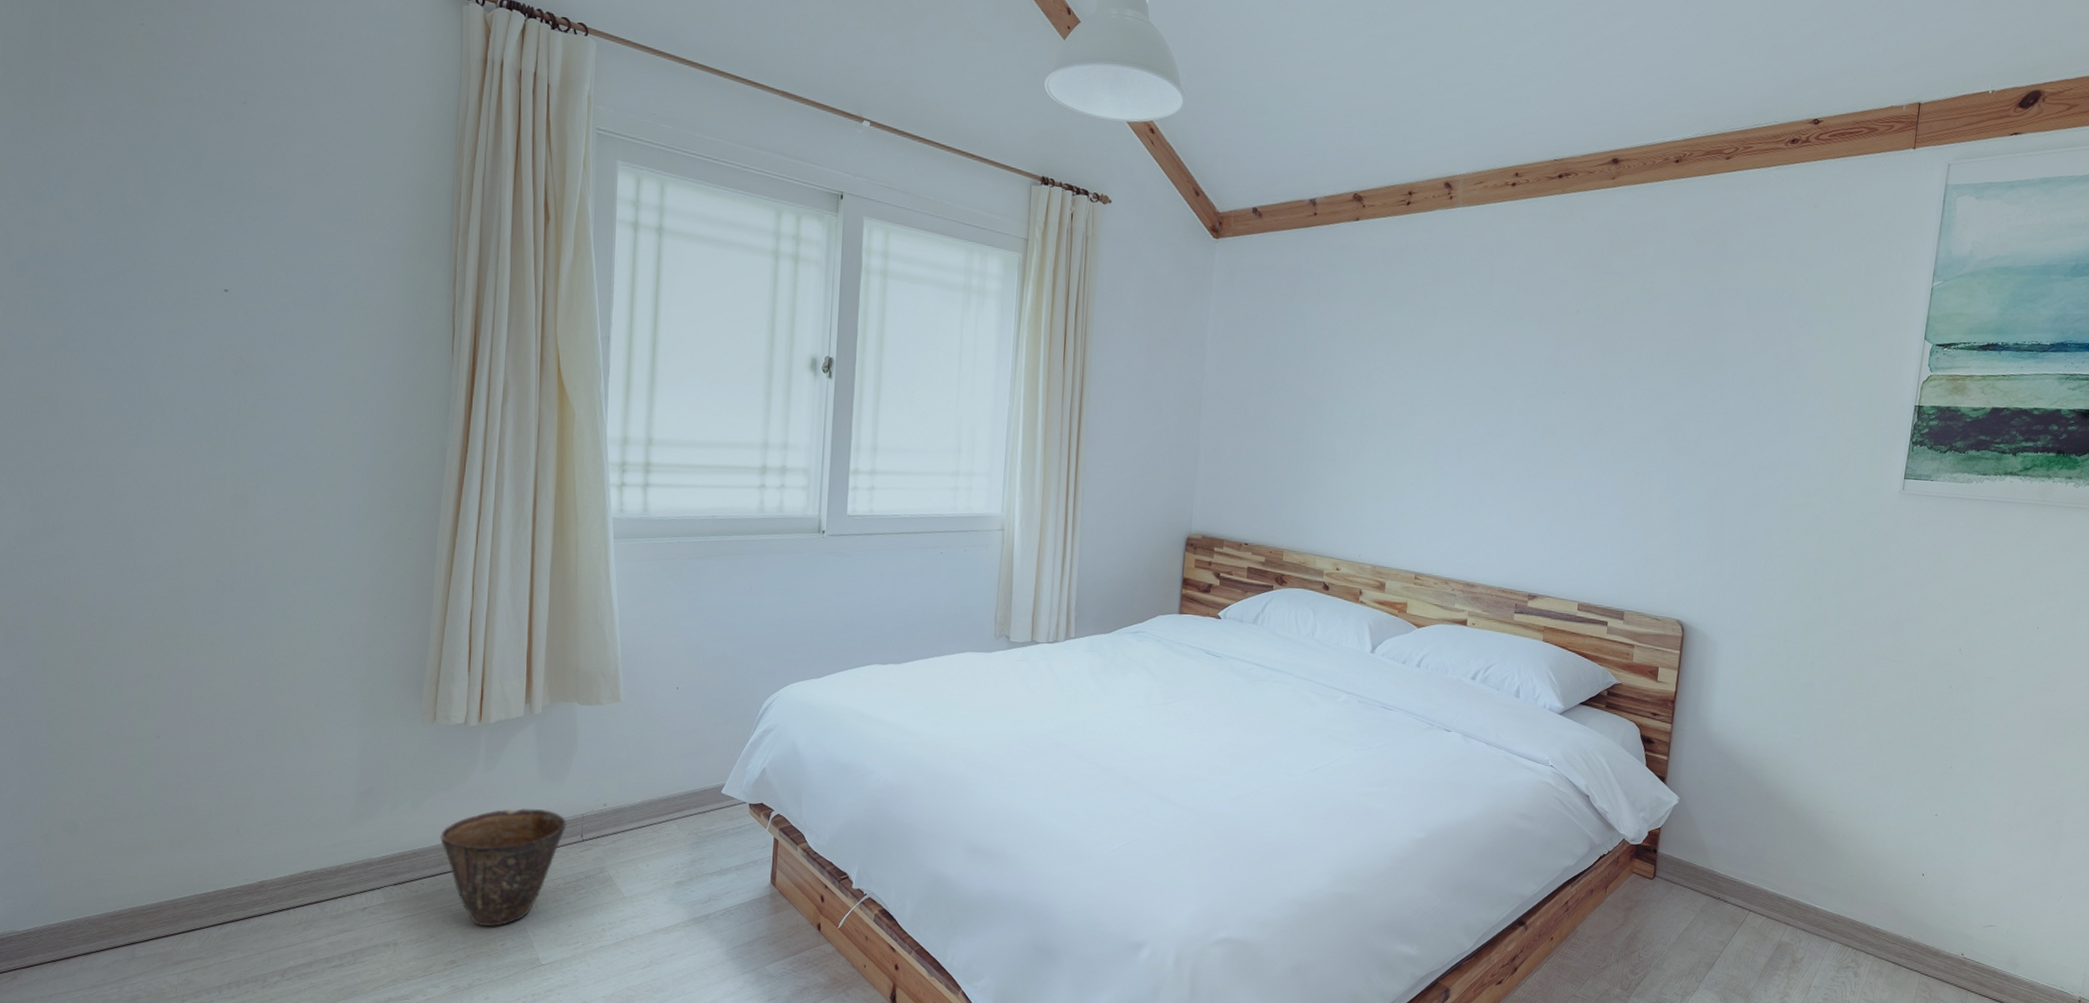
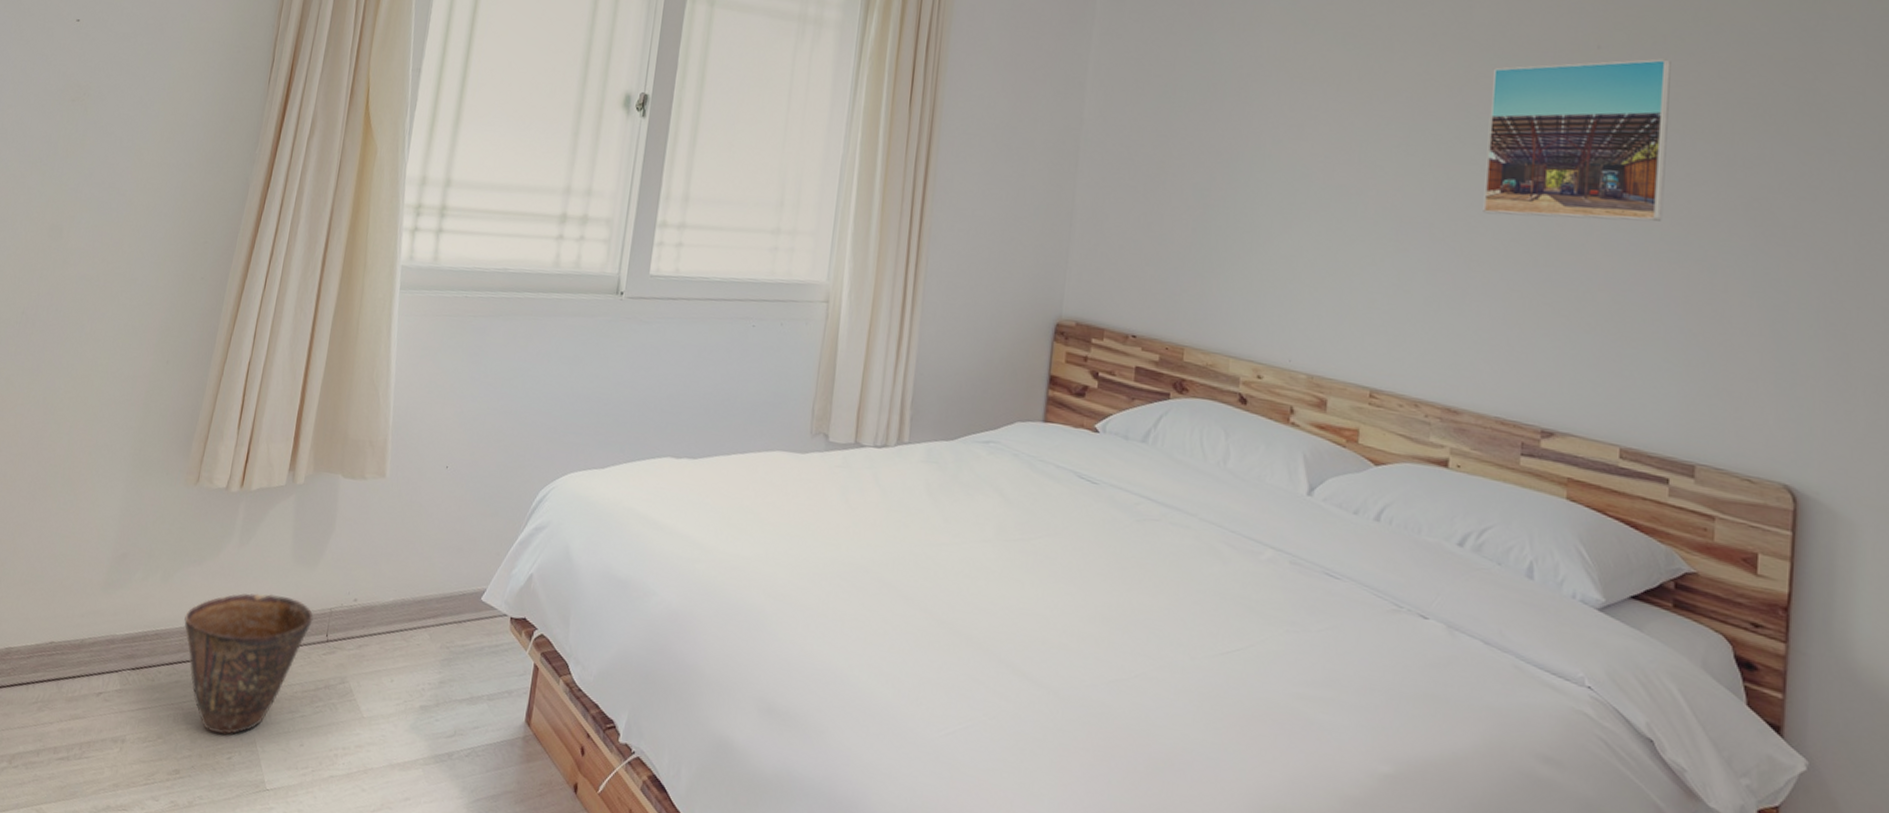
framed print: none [1495,320,1625,442] -> present [1483,58,1671,222]

